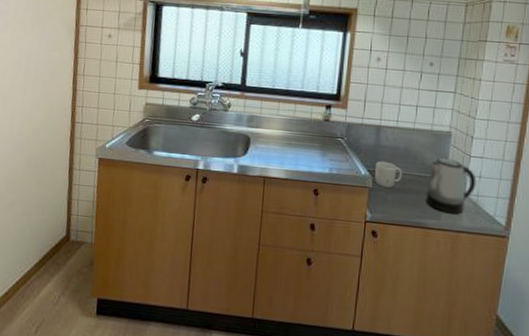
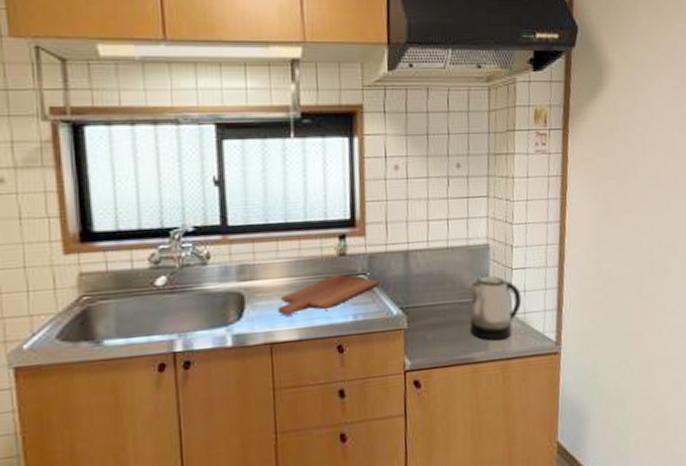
cutting board: none [272,134,354,160] -> present [277,274,380,316]
mug: present [374,161,403,188] -> none [407,293,442,325]

